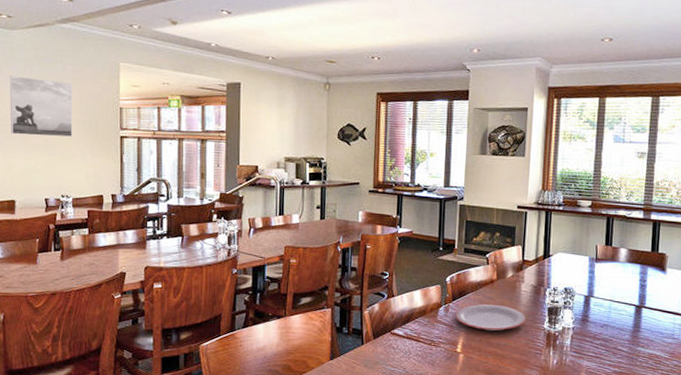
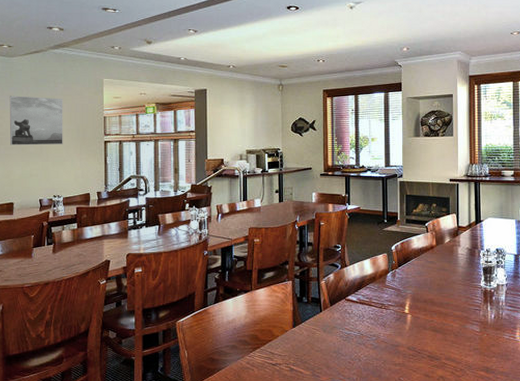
plate: present [456,303,525,331] -> none [402,267,463,292]

